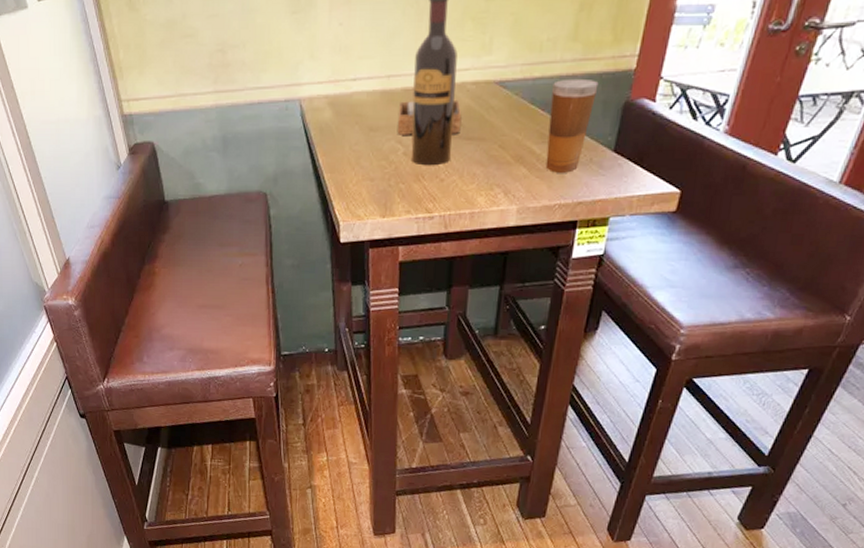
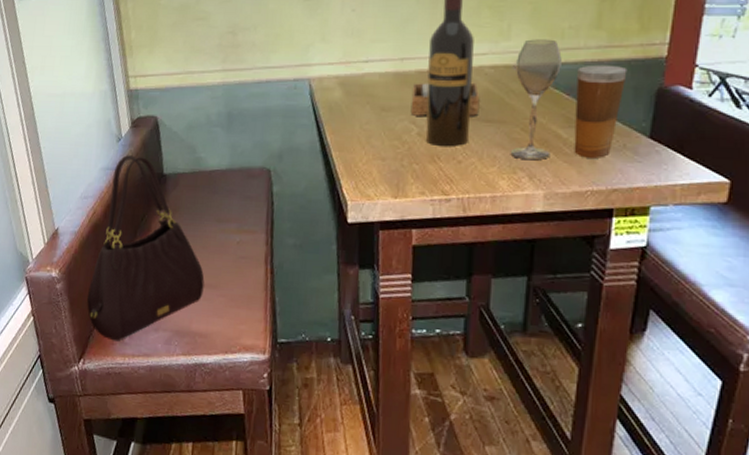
handbag: none [105,183,212,361] -> present [87,155,205,342]
wineglass: none [488,53,539,177] -> present [510,39,562,161]

